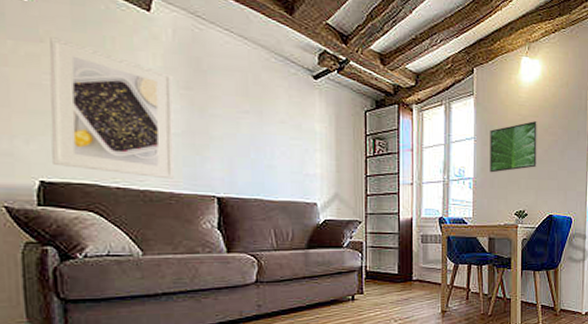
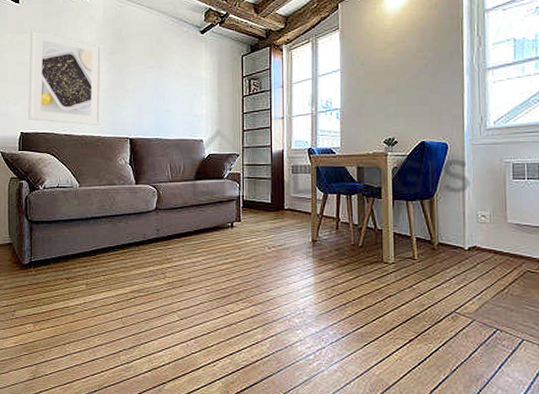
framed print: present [490,121,537,173] -> none [356,47,406,102]

